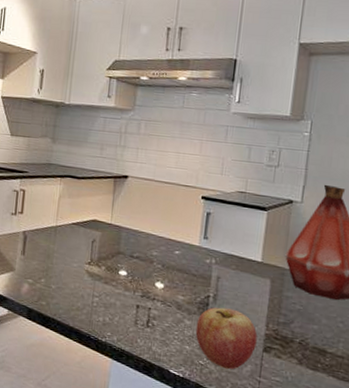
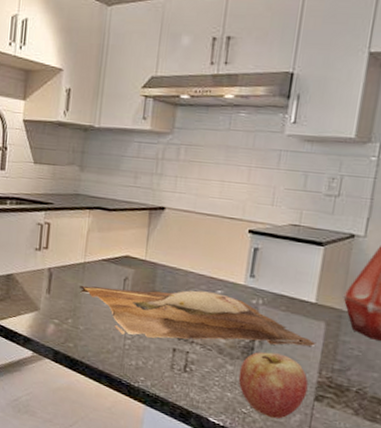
cutting board: none [51,247,263,301] -> present [79,286,316,346]

